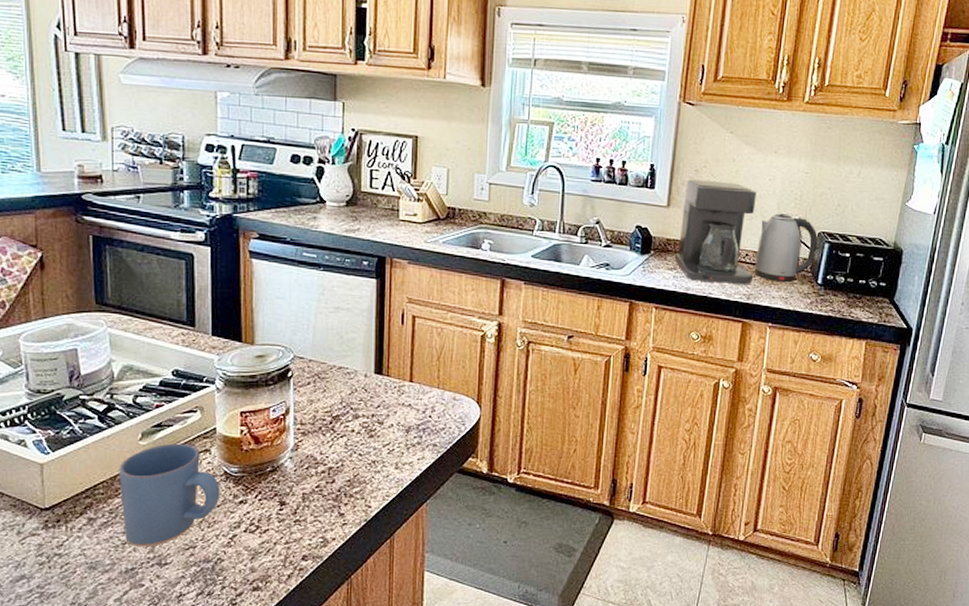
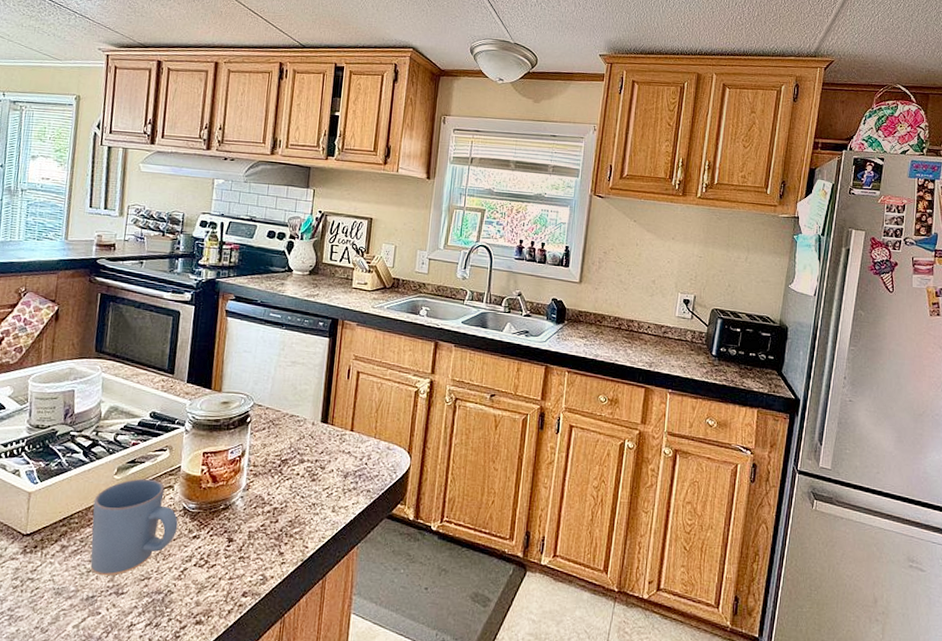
coffee maker: present [675,179,758,284] -> none [586,260,658,353]
kettle: present [754,213,818,282] -> none [655,291,711,353]

